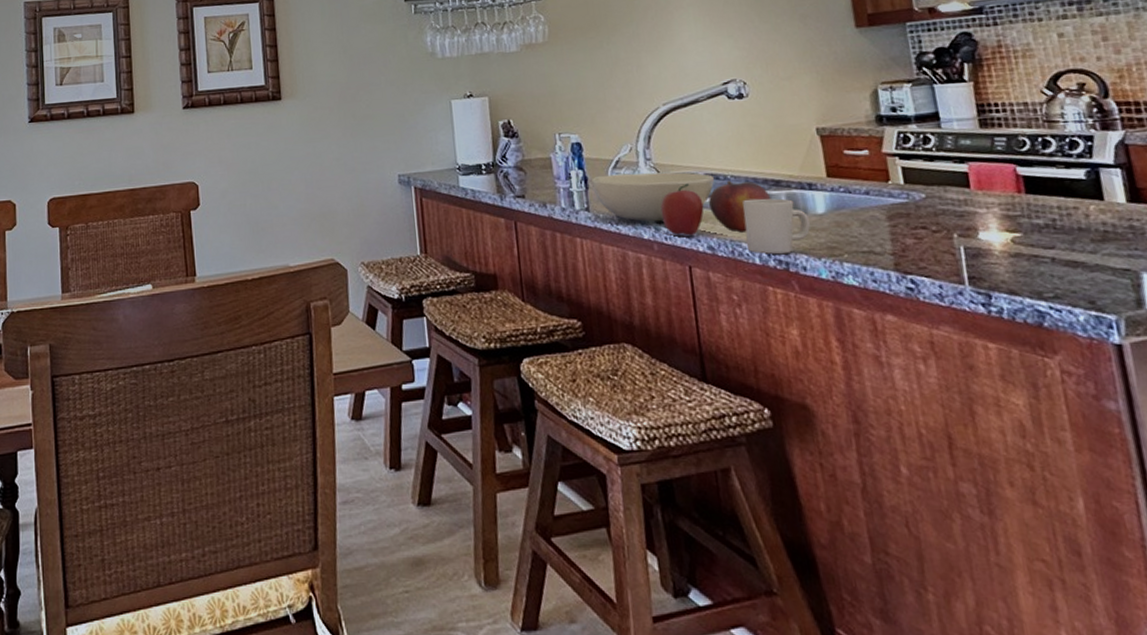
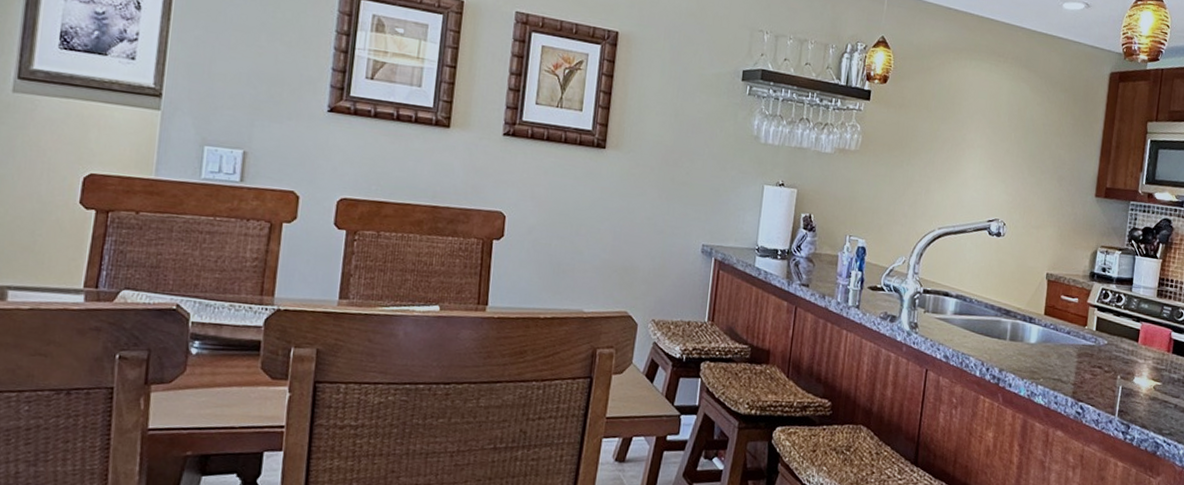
bowl: present [590,172,715,223] -> none [866,279,963,329]
fruit: present [660,183,704,236] -> none [915,299,950,344]
fruit: present [709,180,772,234] -> none [953,303,1001,349]
mug: present [742,198,811,255] -> none [973,321,1024,372]

